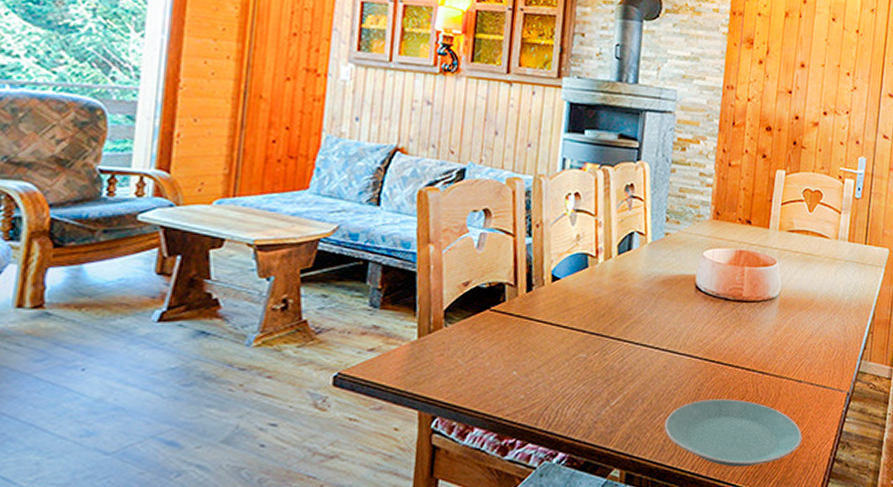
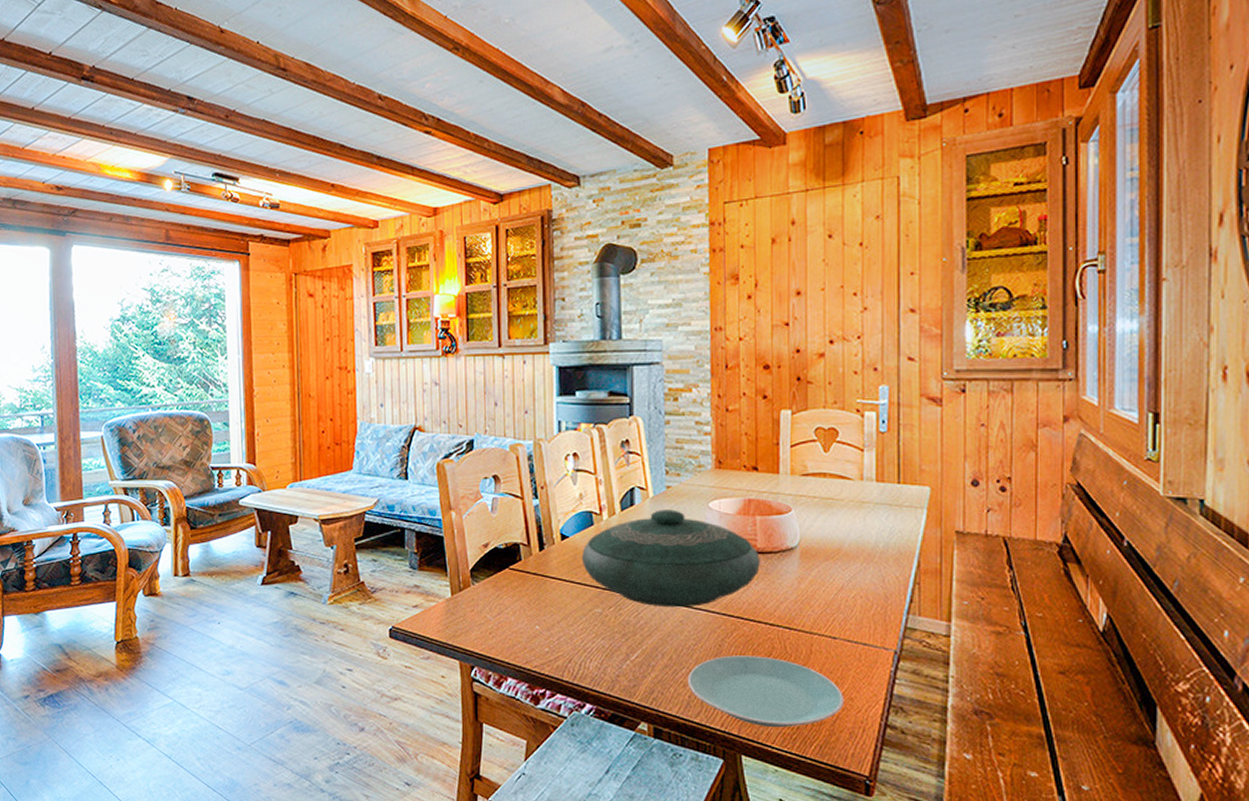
decorative bowl: none [571,255,744,353] -> present [581,509,760,608]

